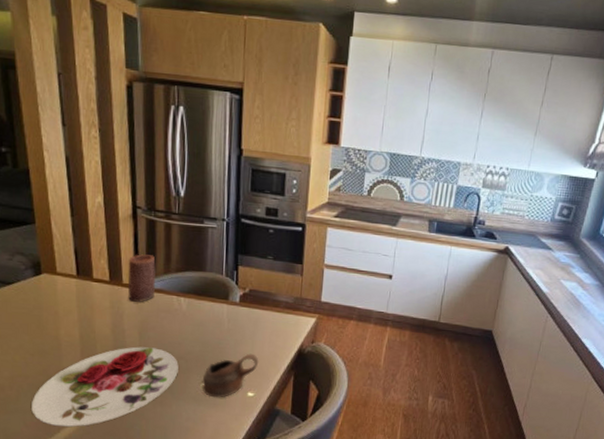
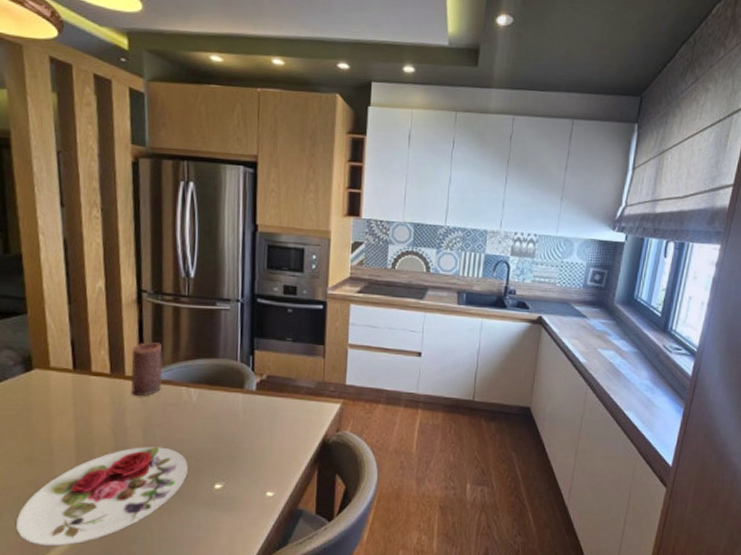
cup: present [202,353,259,398] -> none [214,447,279,501]

